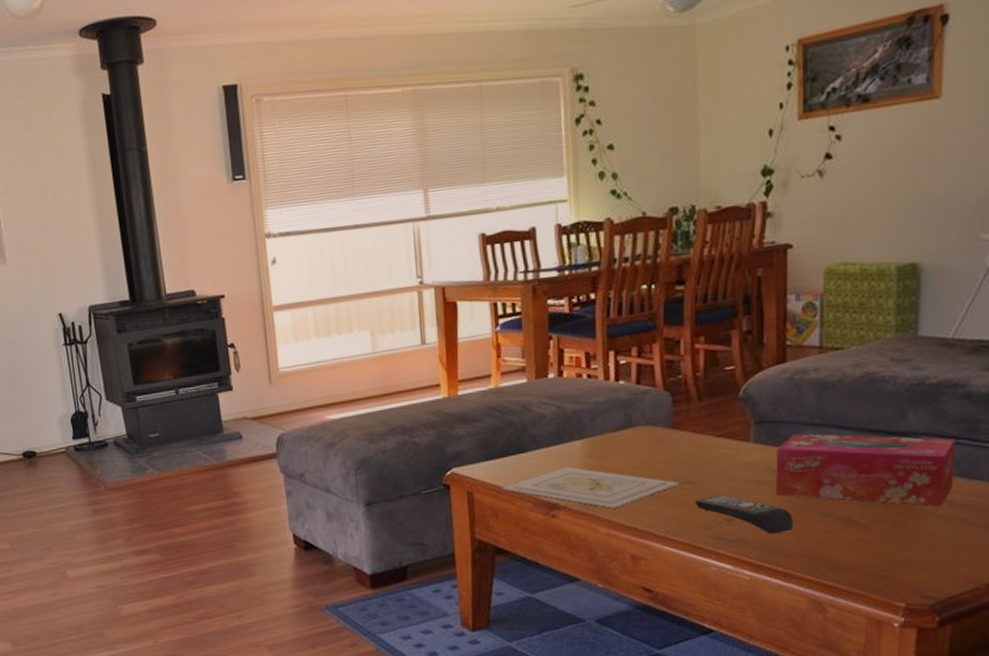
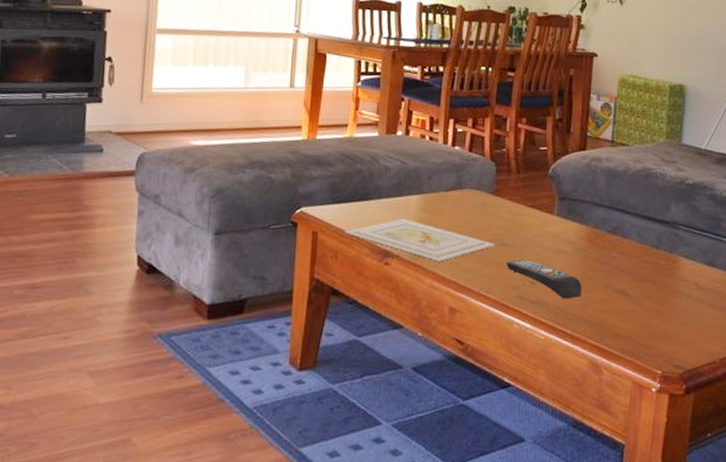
tissue box: present [775,433,956,507] -> none [570,212,704,288]

